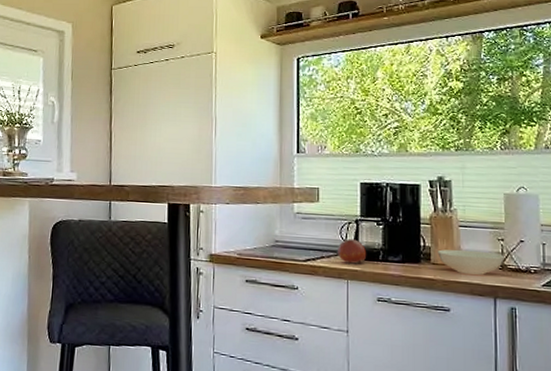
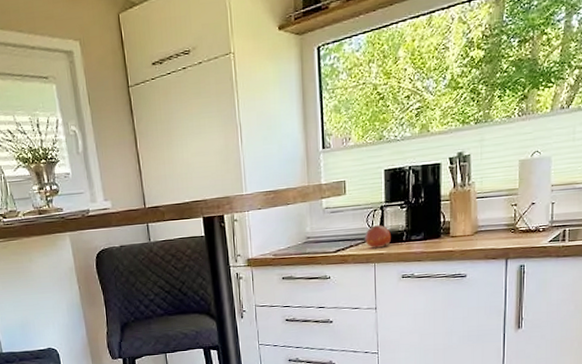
bowl: present [437,249,504,276] -> none [456,218,517,242]

